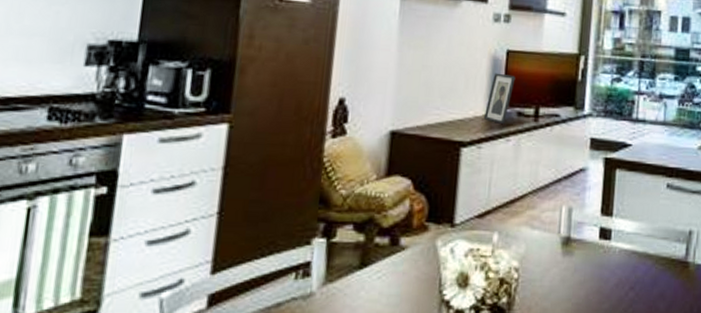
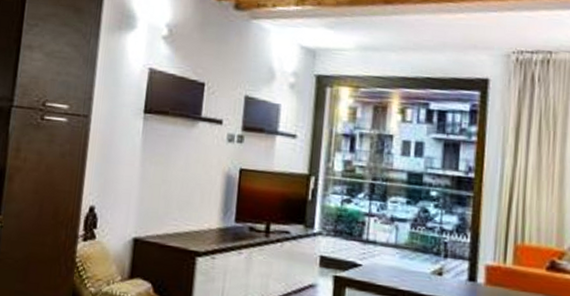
picture frame: present [483,73,516,124] -> none [217,189,248,237]

